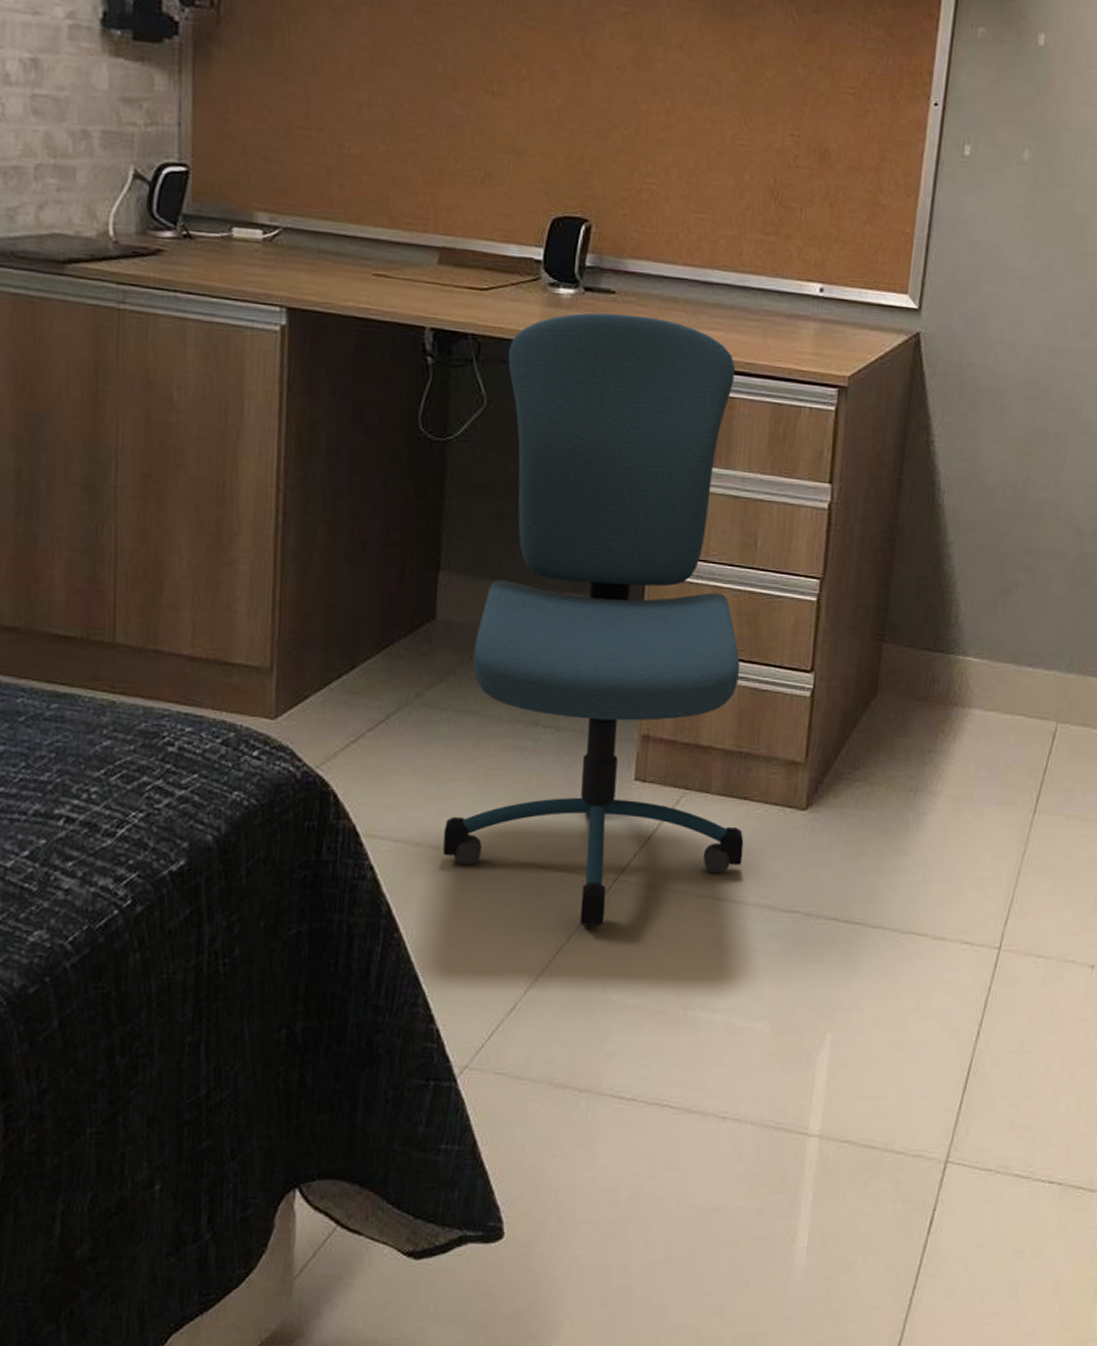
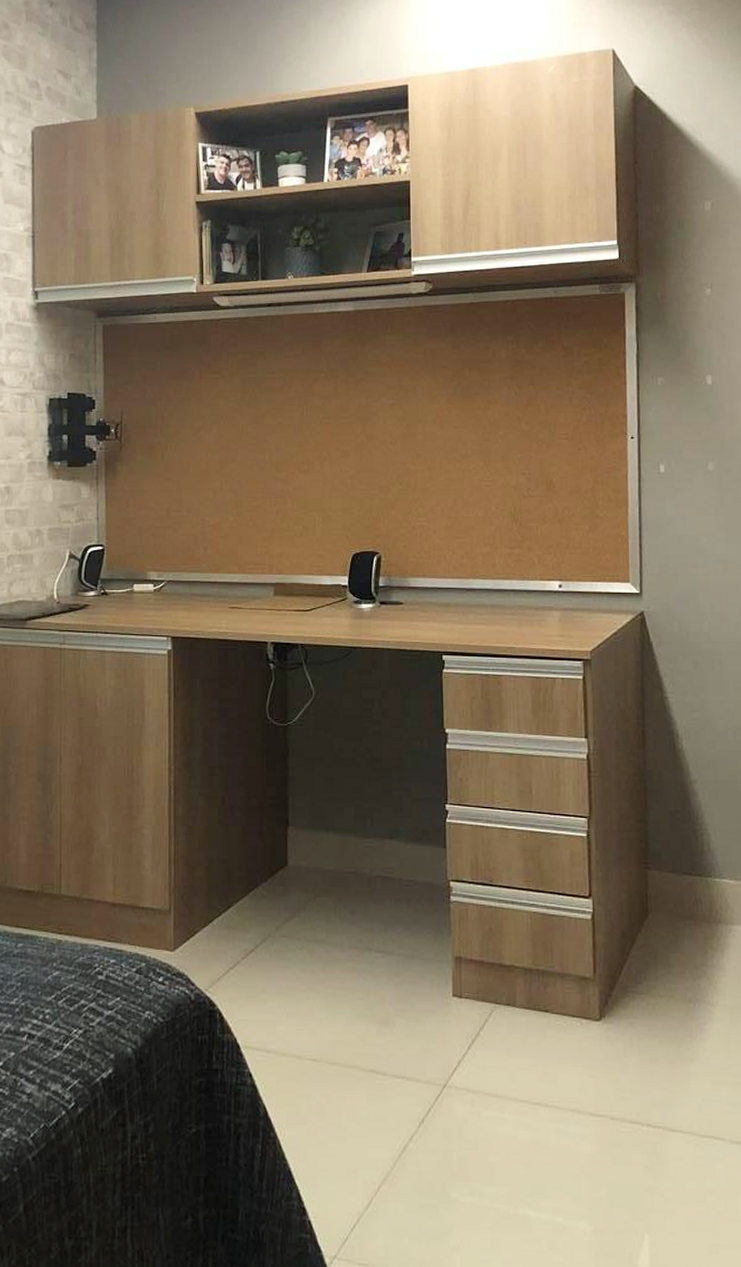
office chair: present [442,312,744,927] -> none [304,619,550,1128]

